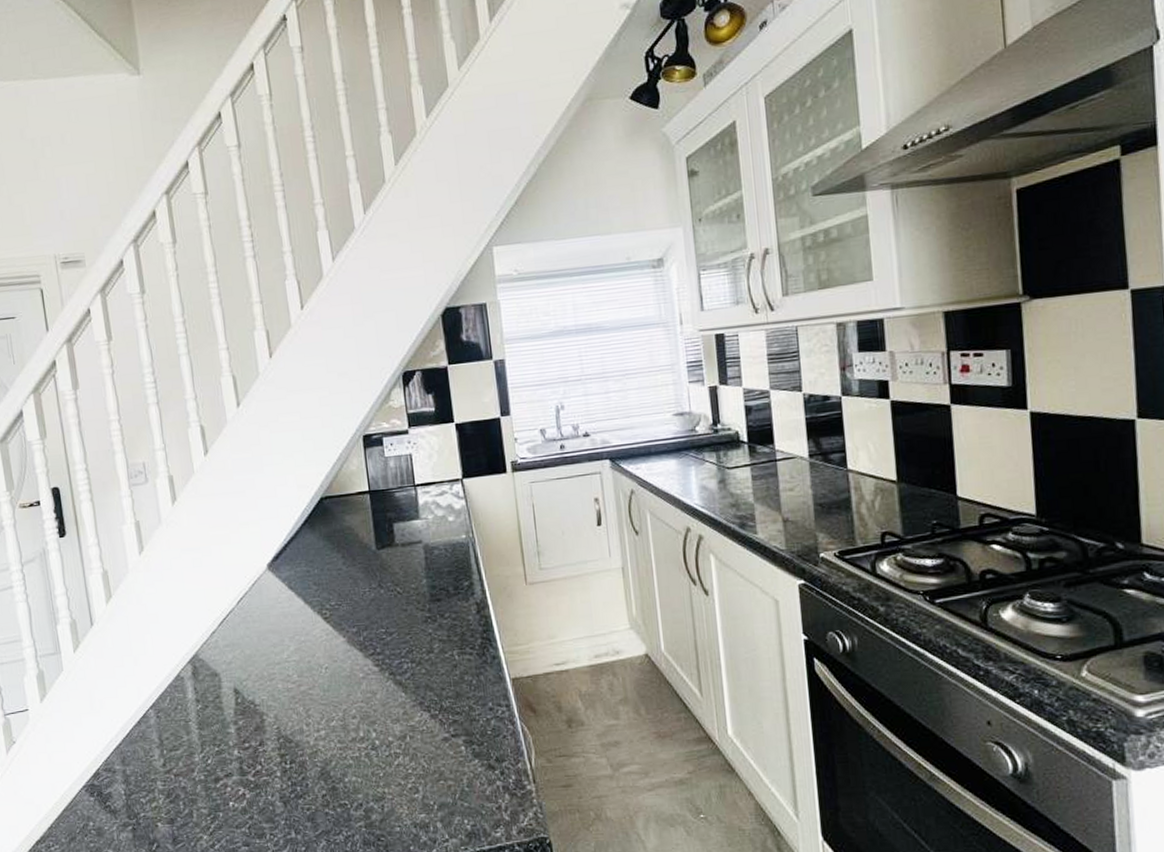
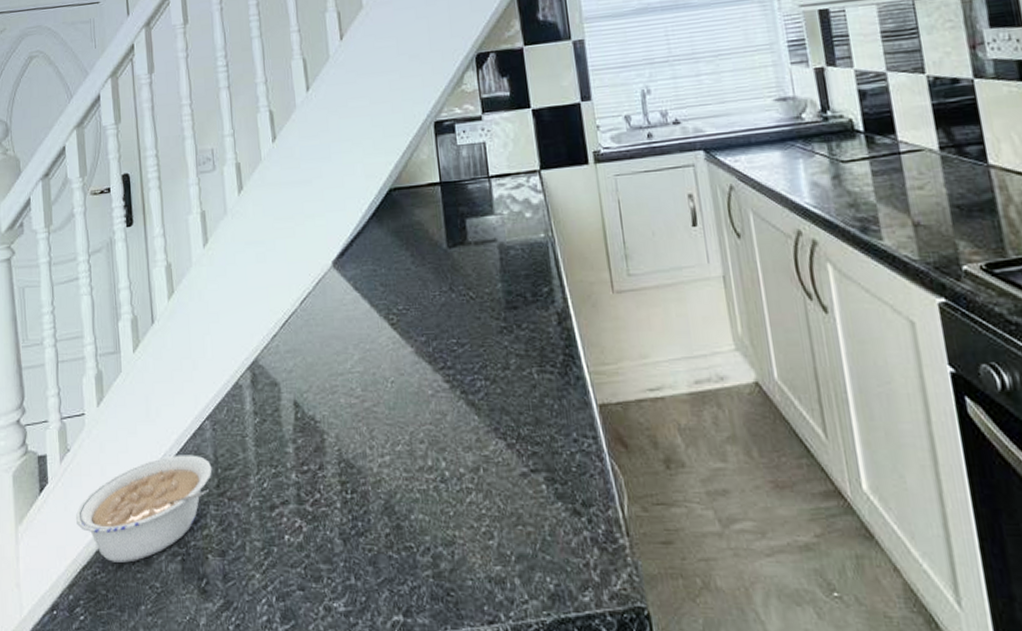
legume: none [26,739,158,836] -> present [76,455,212,563]

